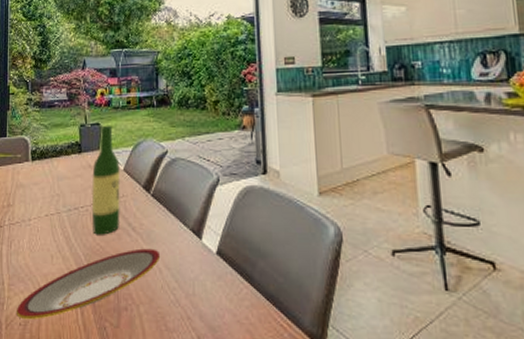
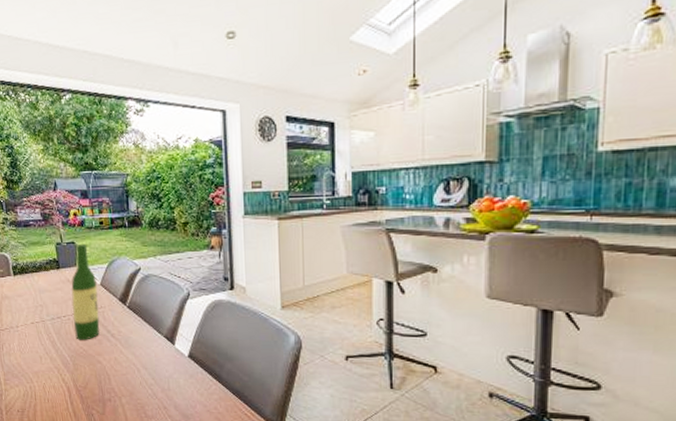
plate: present [16,248,161,320] -> none [13,351,138,408]

